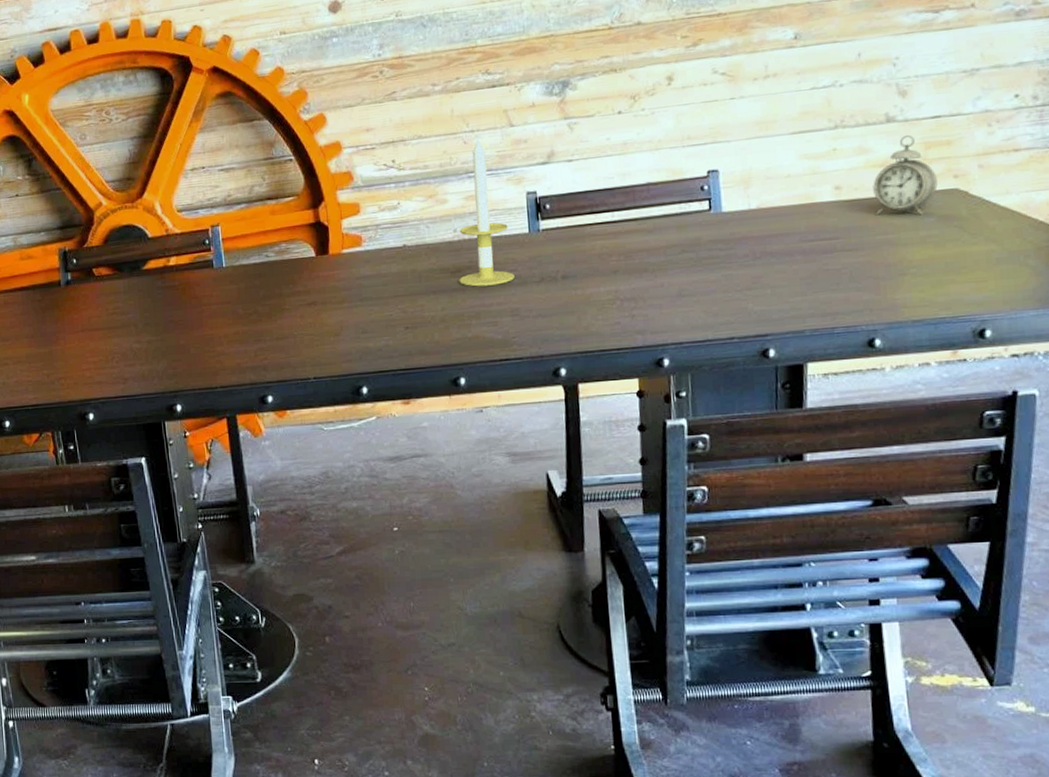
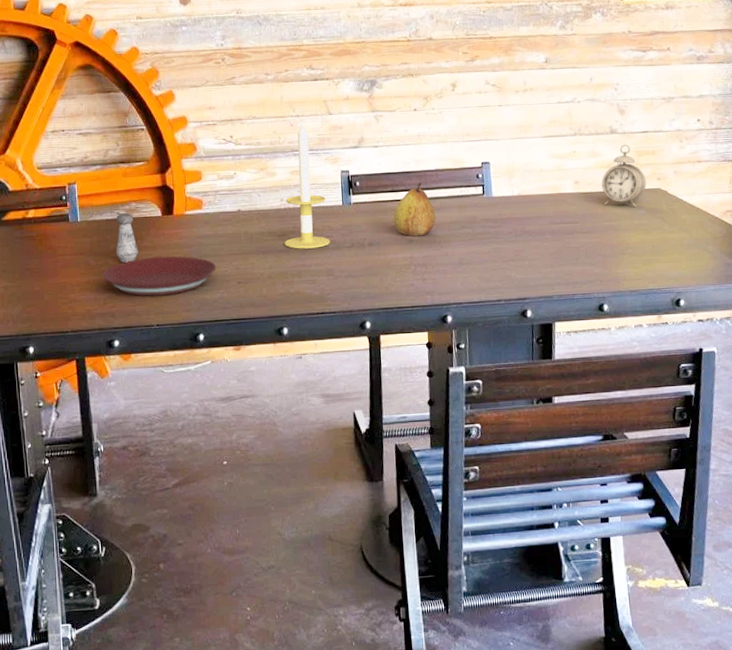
plate: none [251,300,381,347] -> present [102,256,217,296]
salt shaker: none [265,255,291,310] -> present [116,213,138,263]
fruit: none [593,200,648,266] -> present [393,182,436,237]

